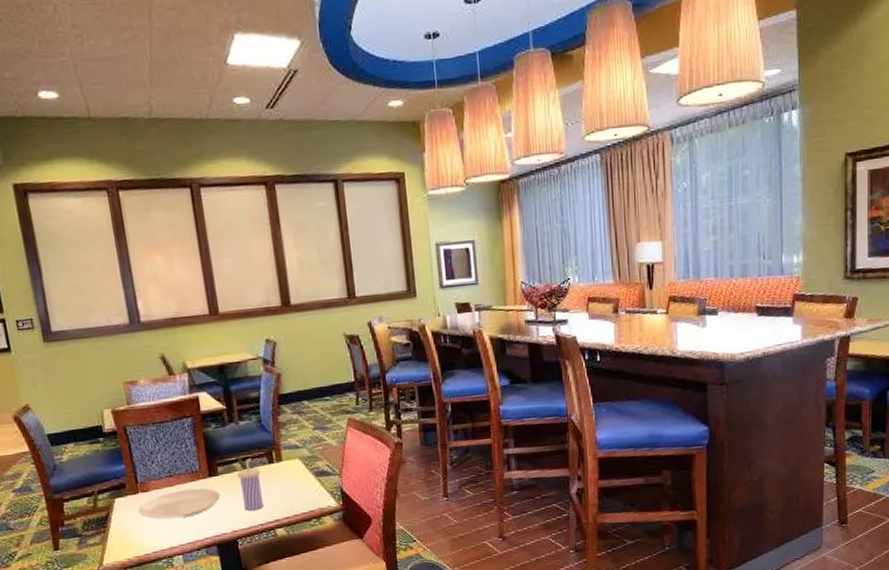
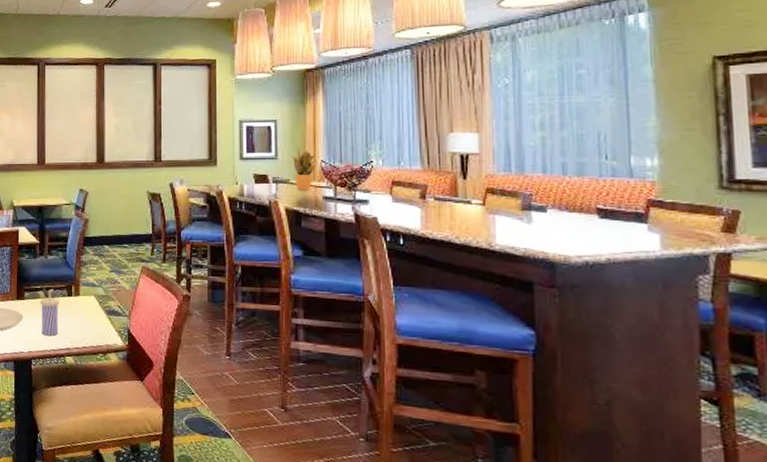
potted plant: none [492,271,517,316] -> present [292,149,317,190]

